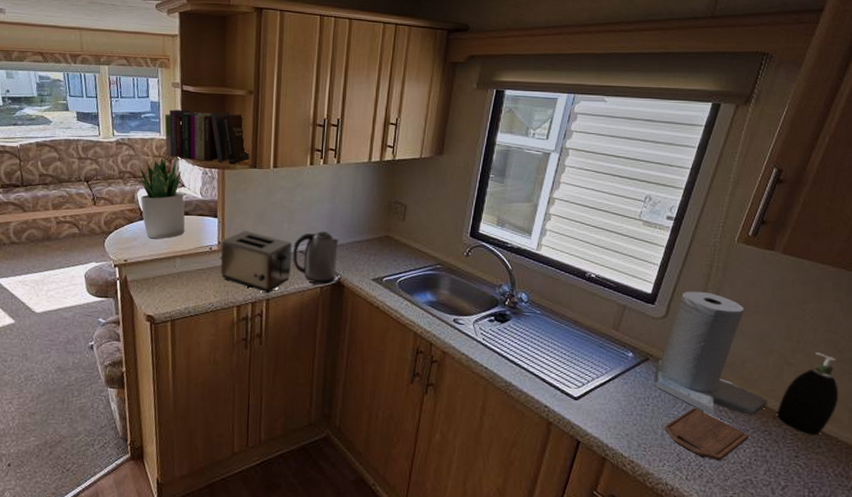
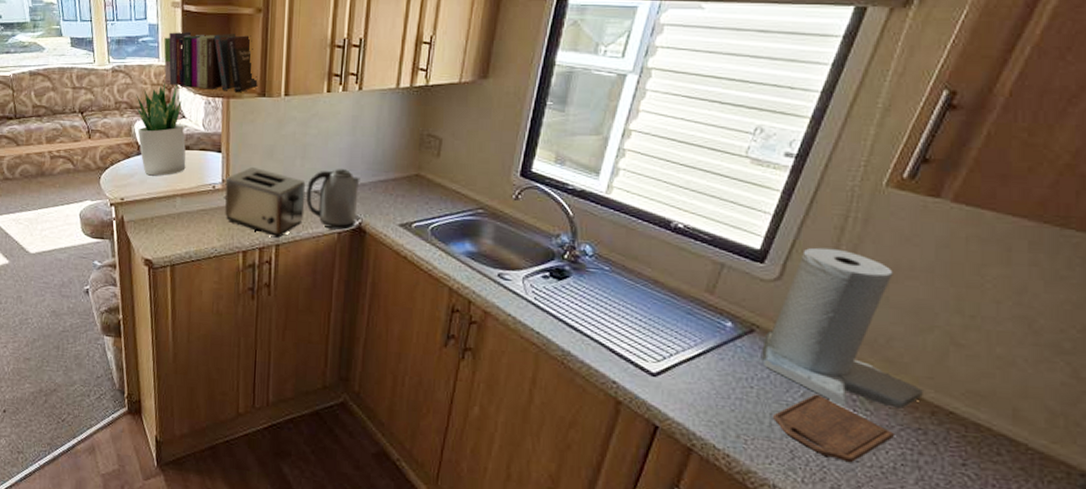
soap dispenser: present [776,352,839,435] -> none [936,332,1032,440]

